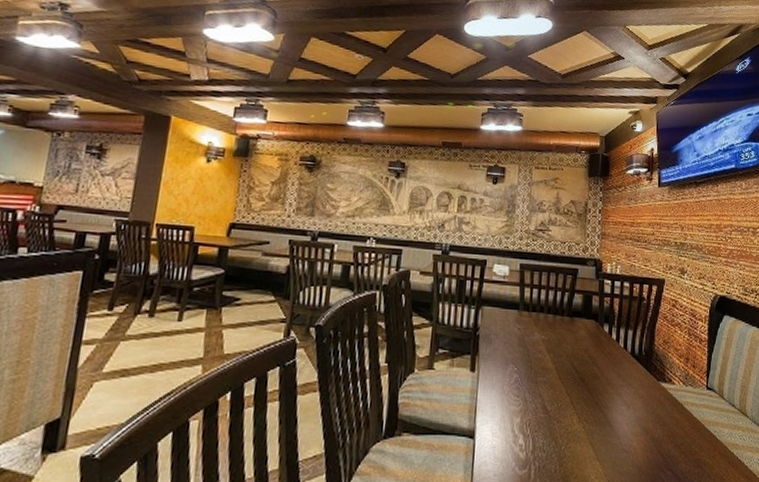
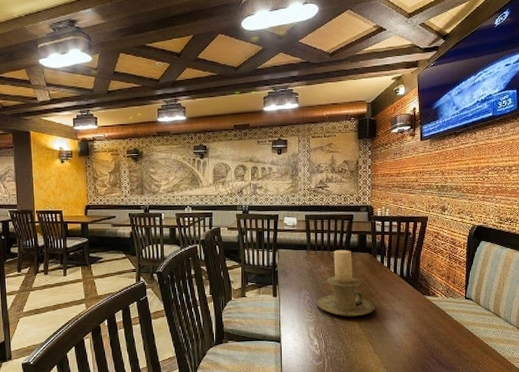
candle holder: none [525,312,600,406] -> present [316,249,376,317]

